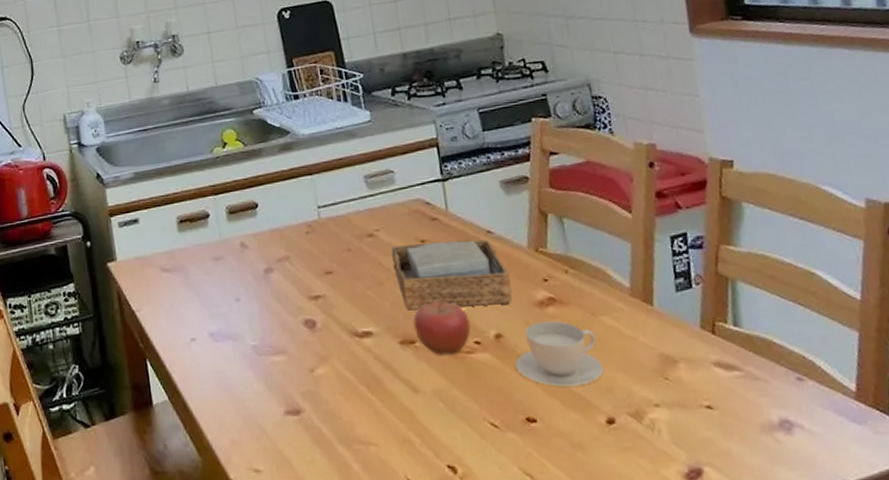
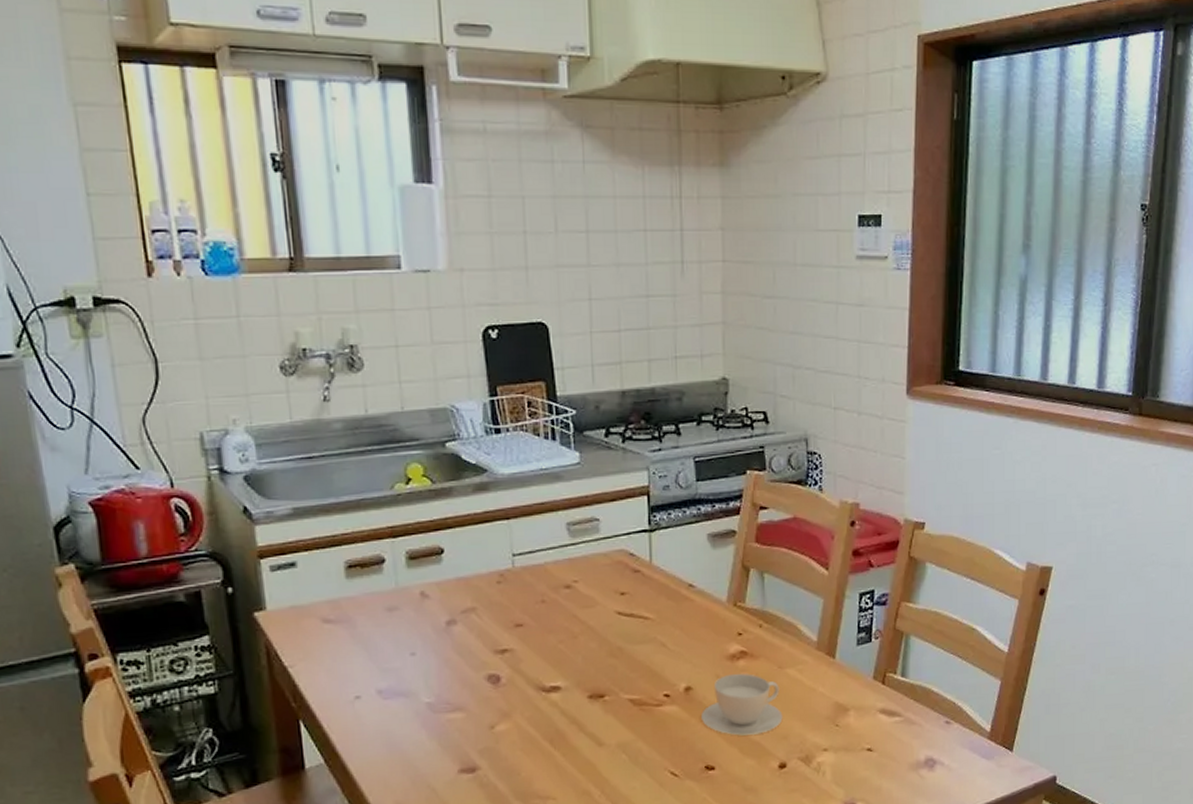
napkin holder: present [391,239,512,310] -> none [588,593,707,664]
fruit: present [413,298,471,355] -> none [604,652,663,709]

